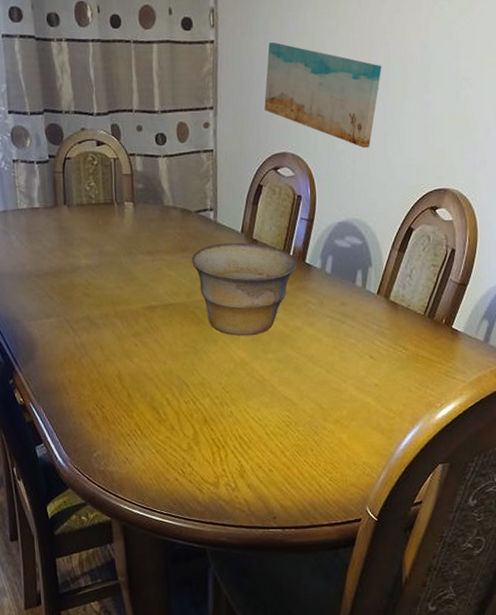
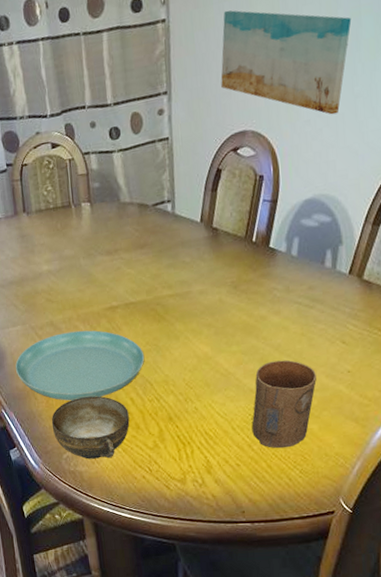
saucer: none [46,327,182,398] -> present [15,330,145,401]
cup: none [82,394,164,459] -> present [51,396,130,459]
bowl: present [191,242,297,337] -> none [150,232,260,331]
cup: none [285,370,346,456] -> present [252,359,317,449]

